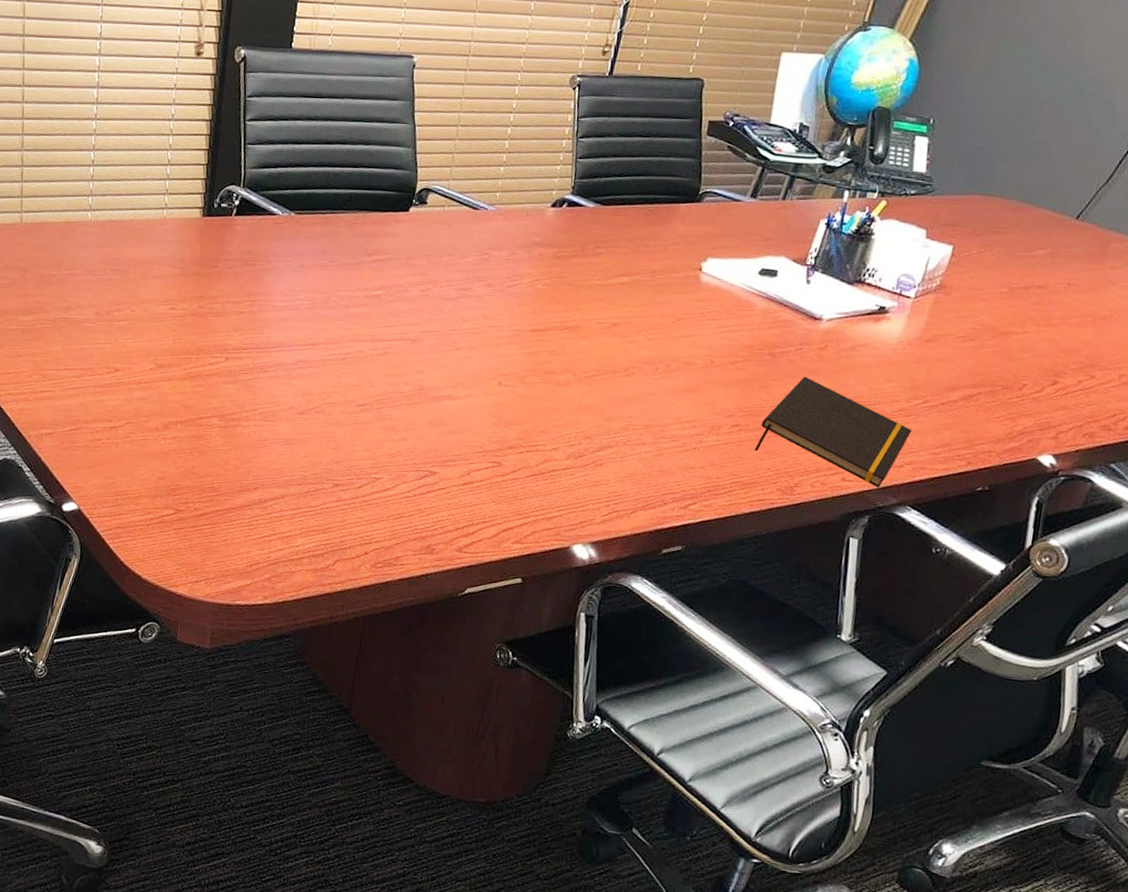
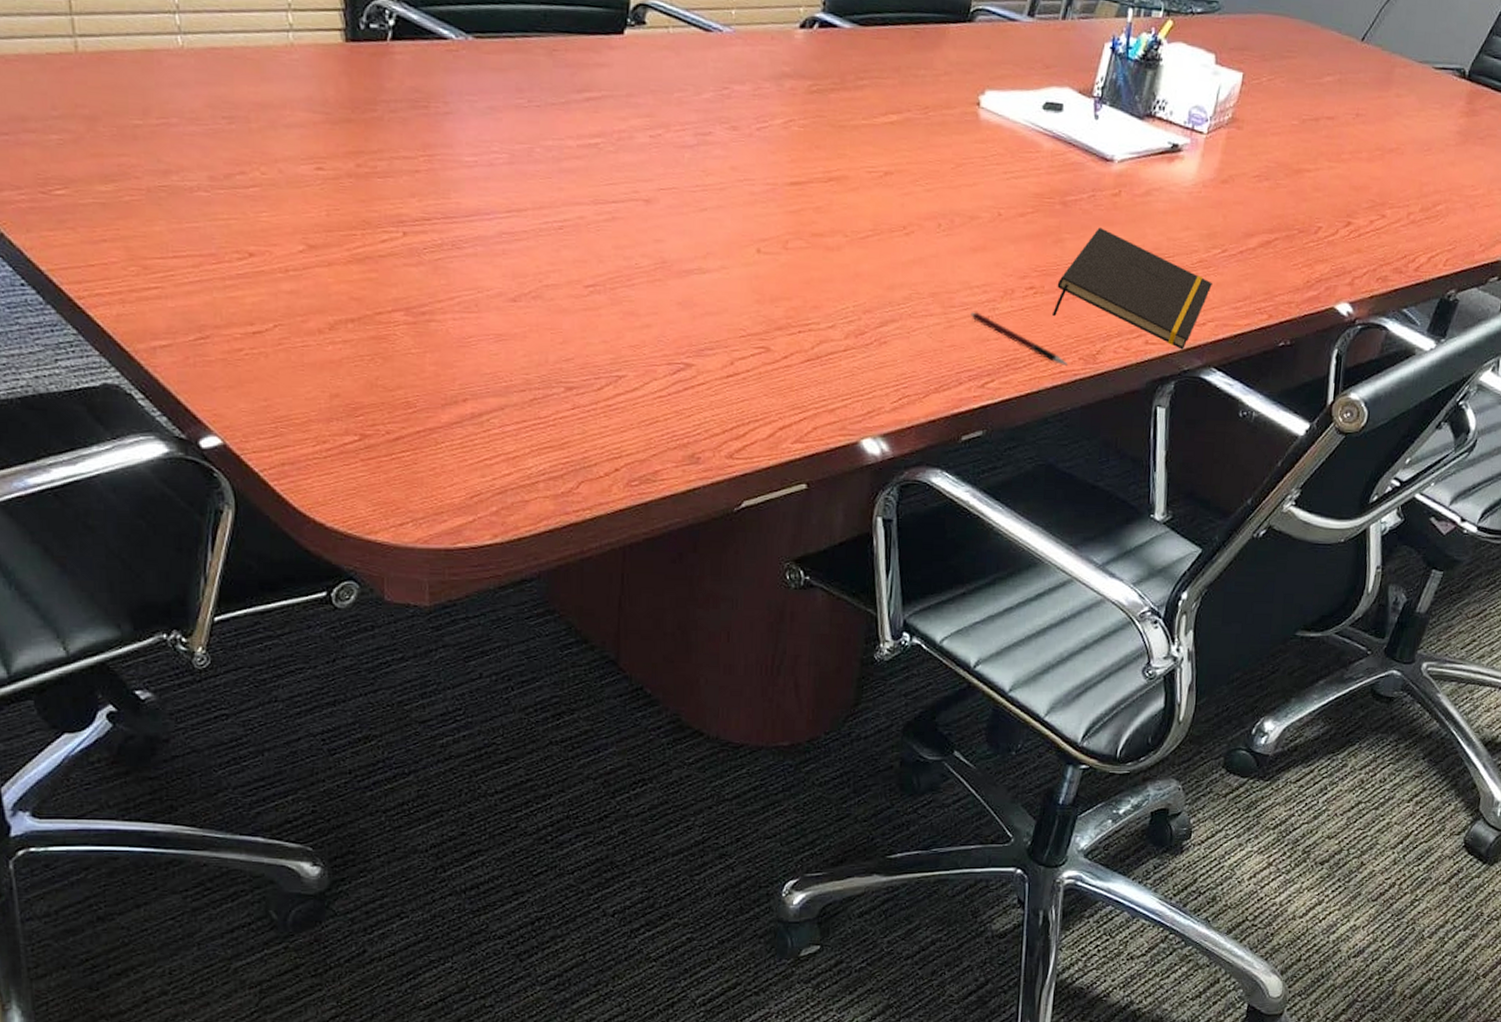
pen: none [679,443,767,495] -> present [970,312,1069,366]

